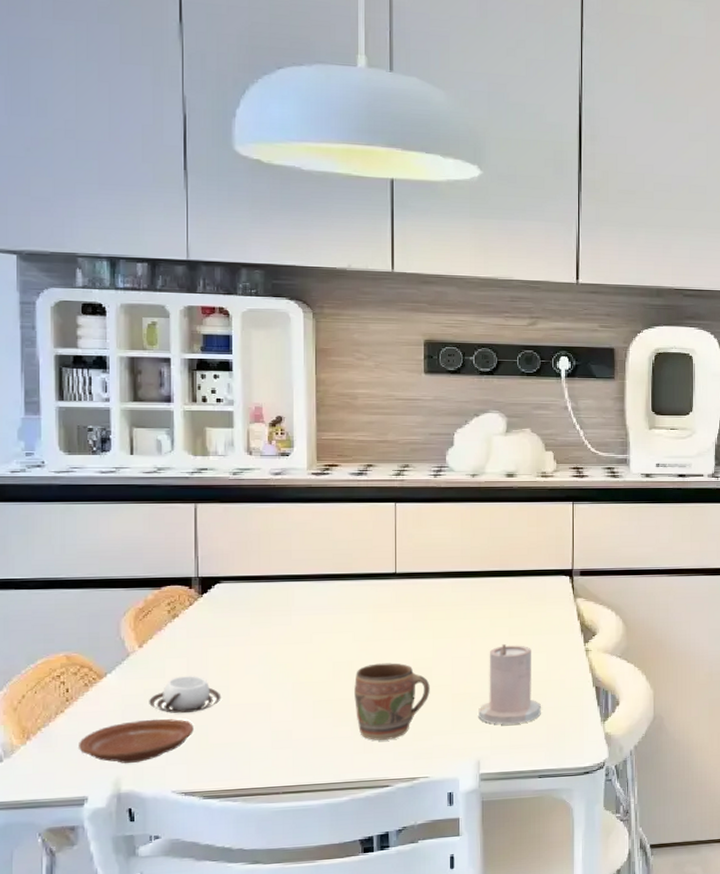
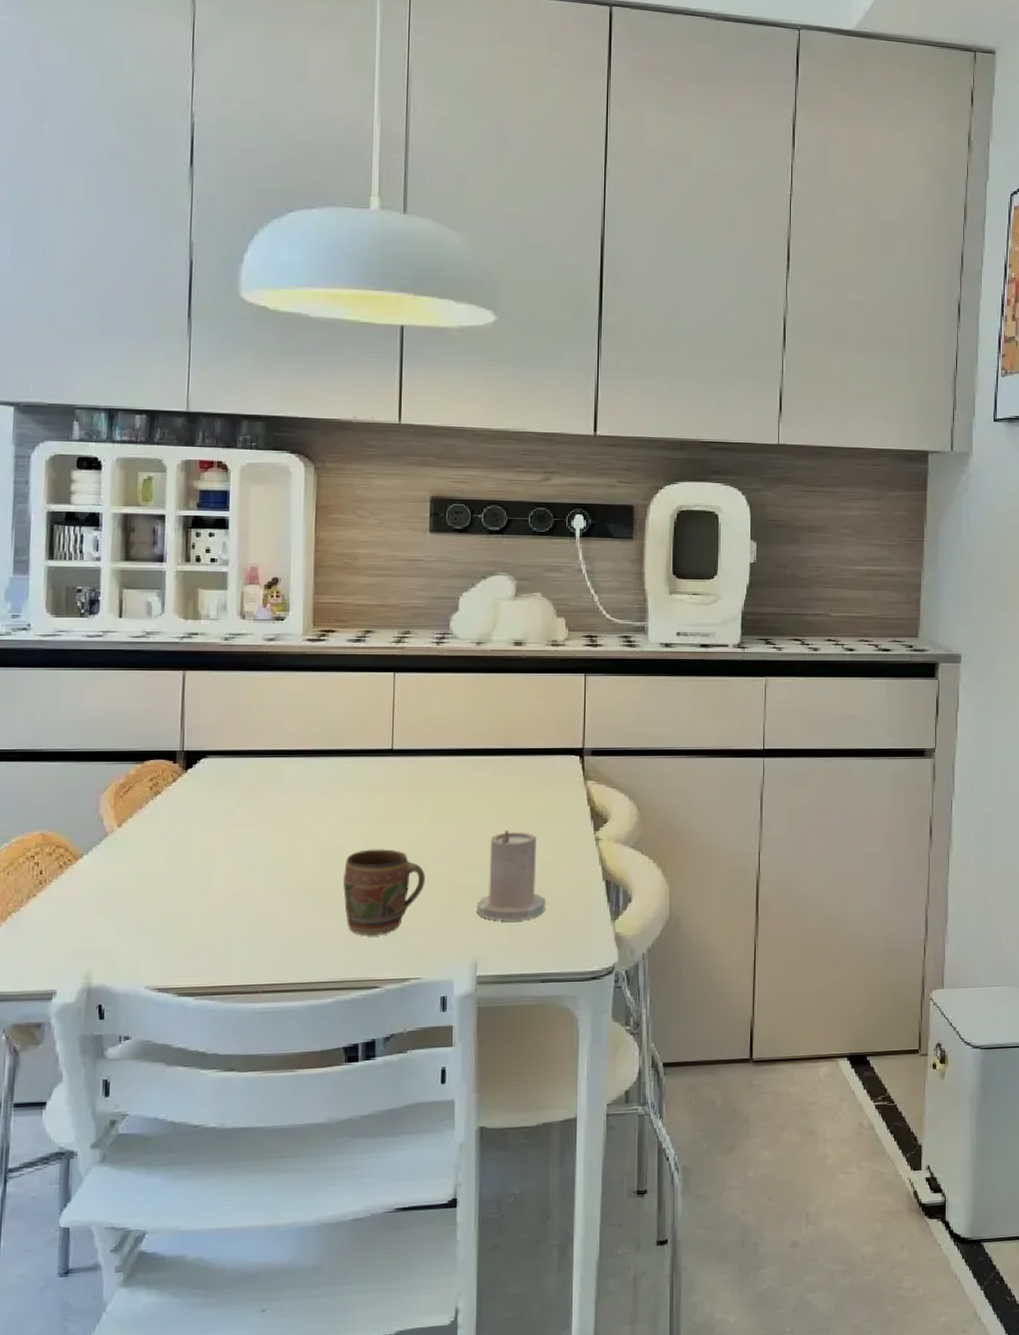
plate: present [79,718,194,763] -> none [50,905,171,954]
cup: present [149,676,222,714] -> none [126,859,202,901]

